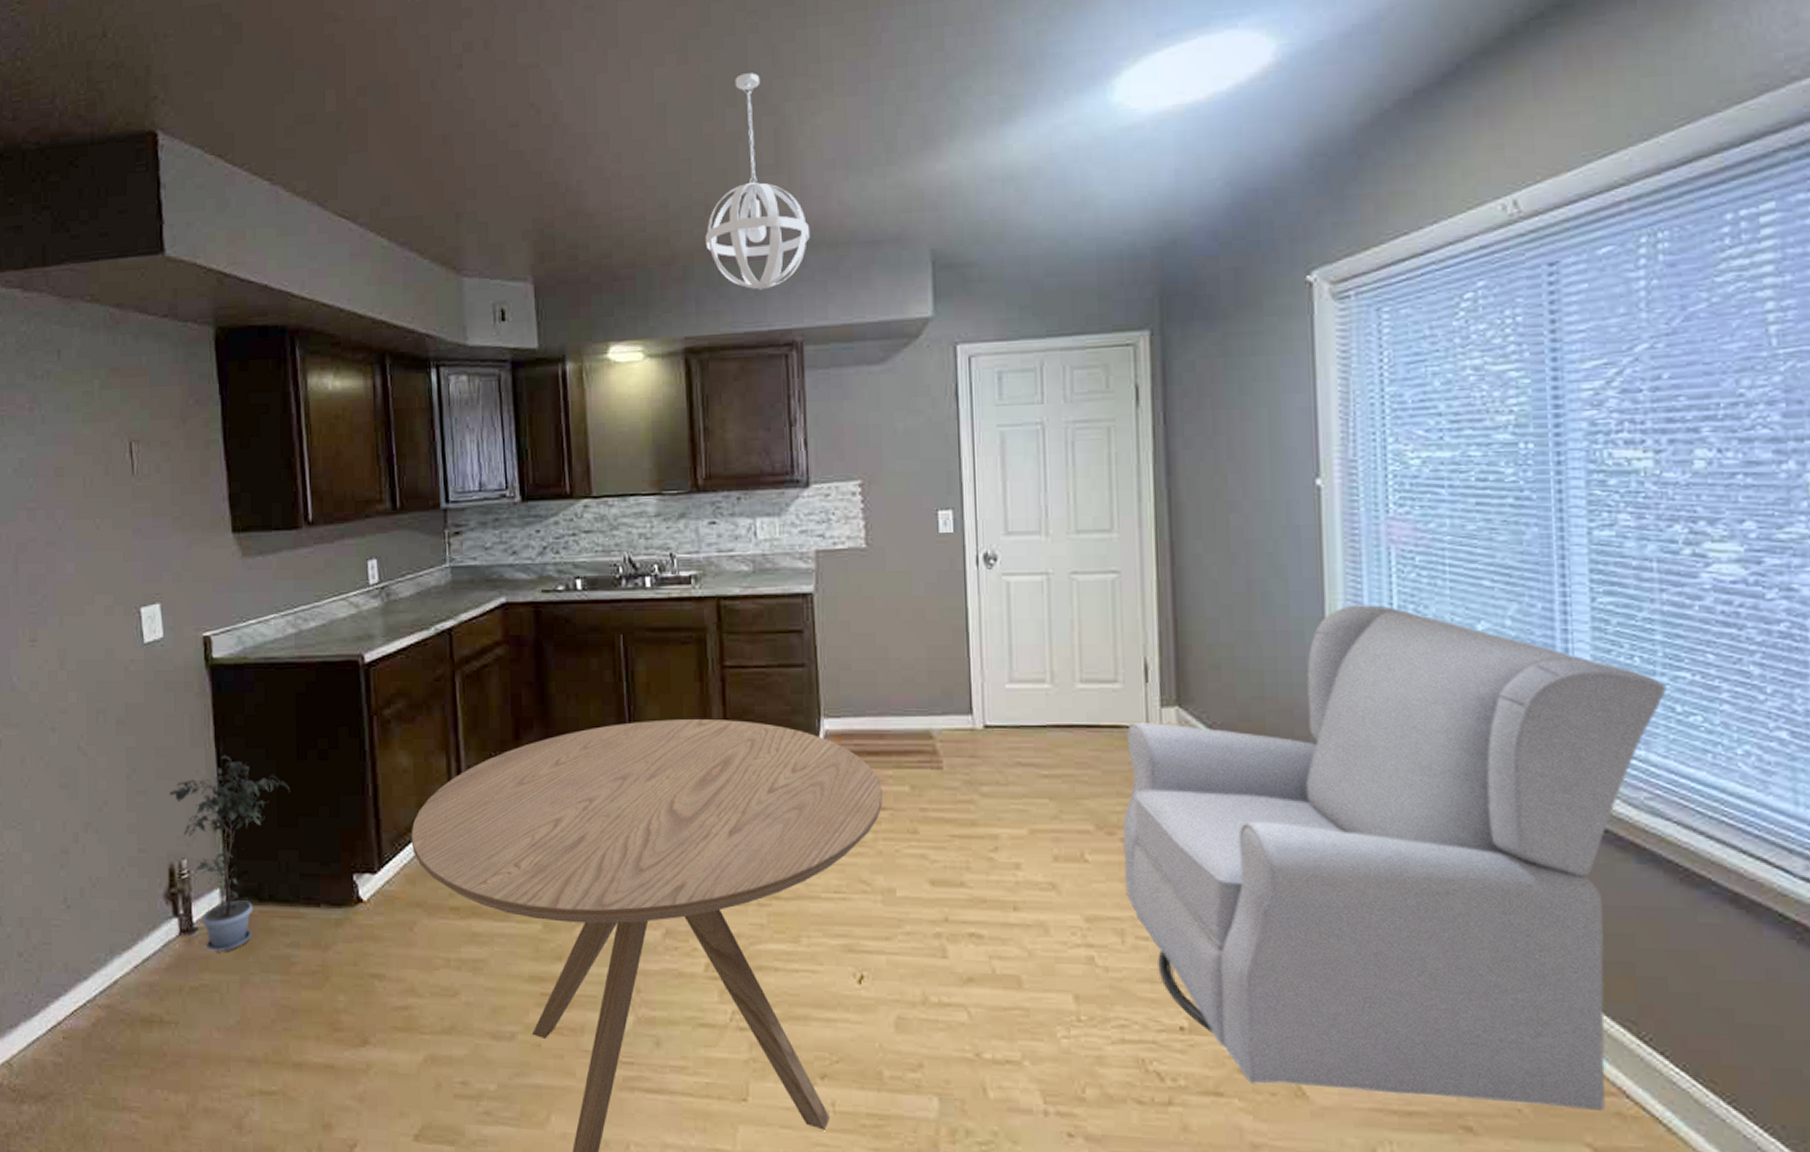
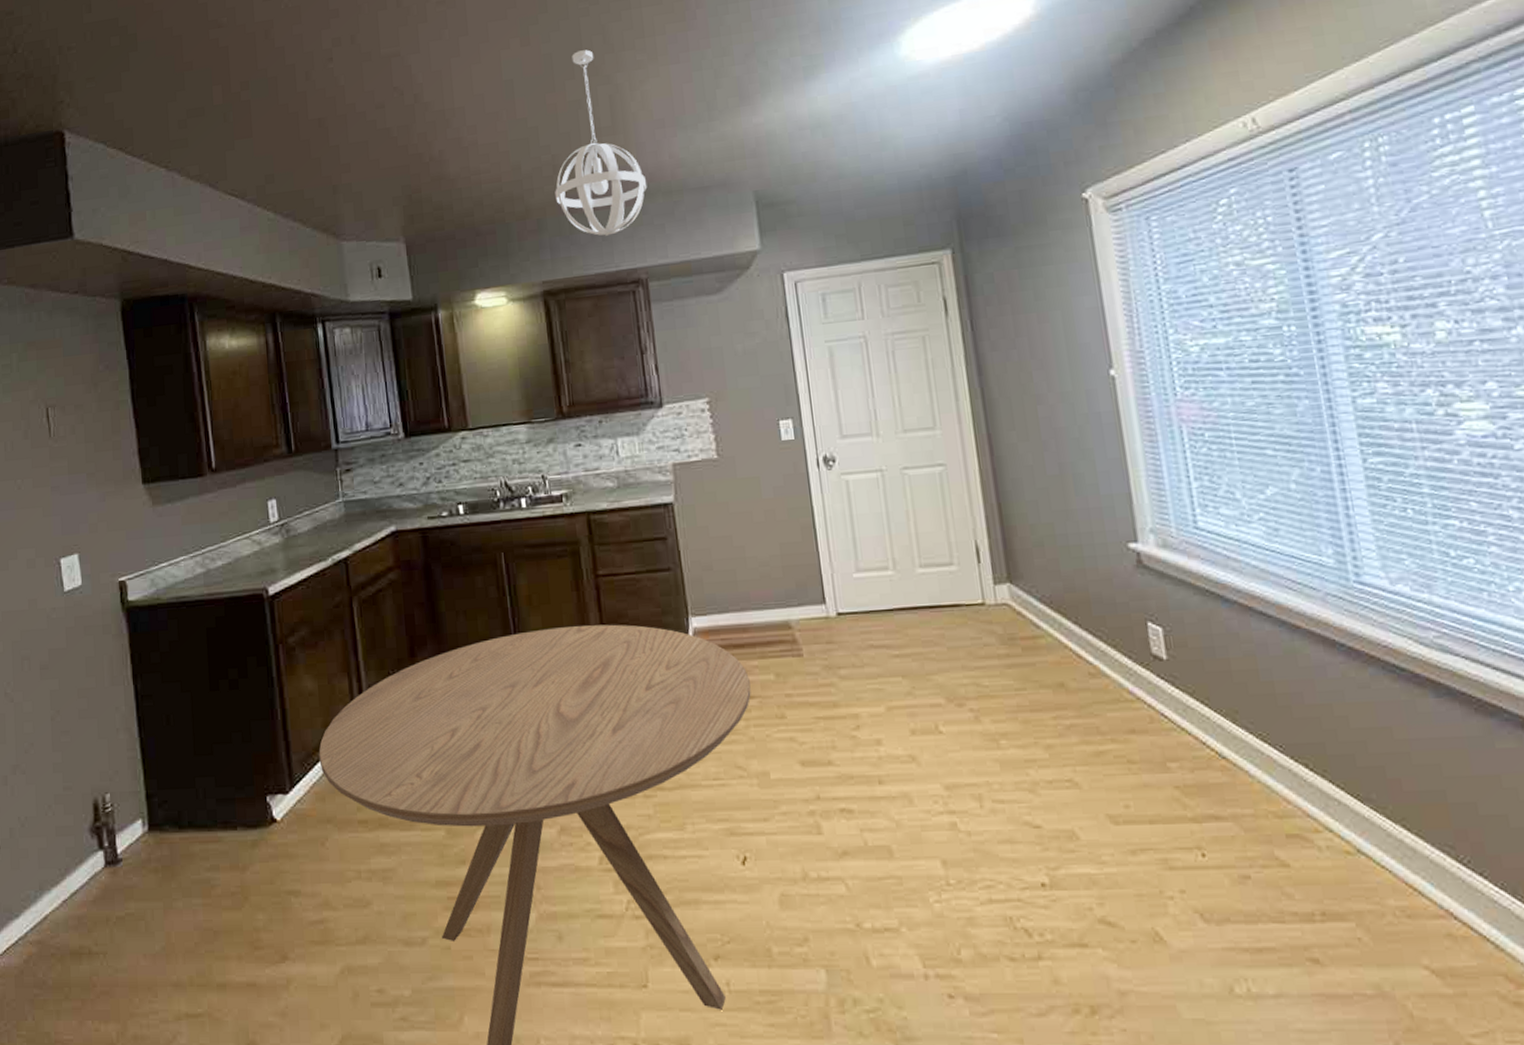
potted plant: present [169,755,291,951] -> none [92,691,205,880]
chair: present [1122,605,1666,1110] -> none [966,478,1440,934]

